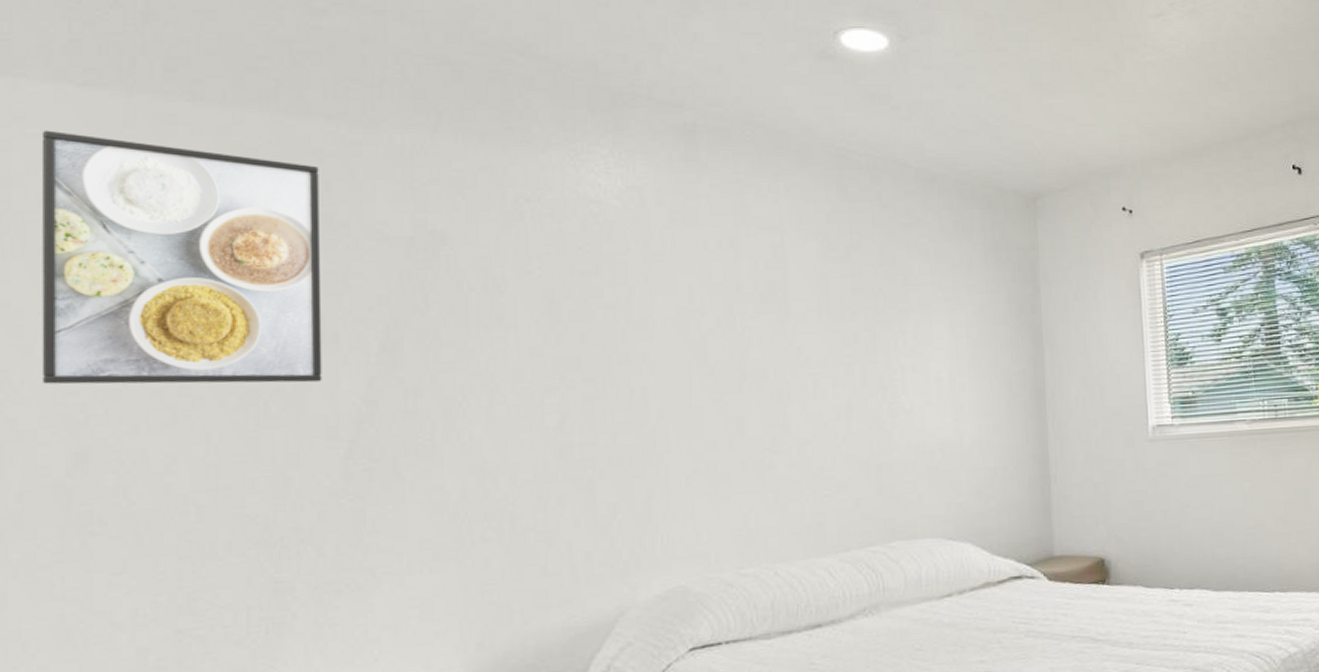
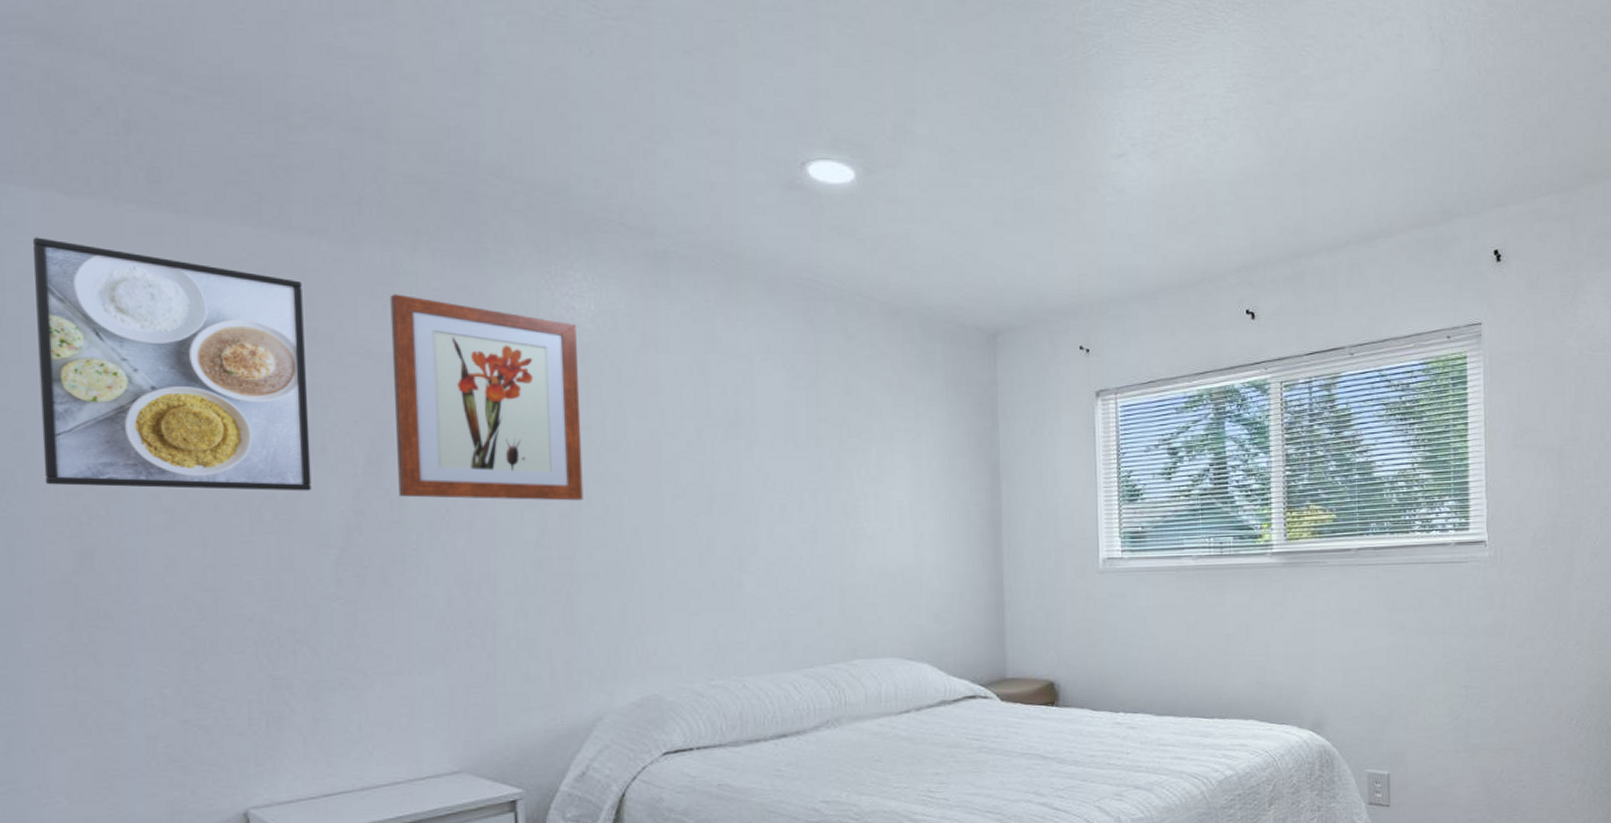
wall art: none [409,176,607,386] -> present [390,294,584,501]

